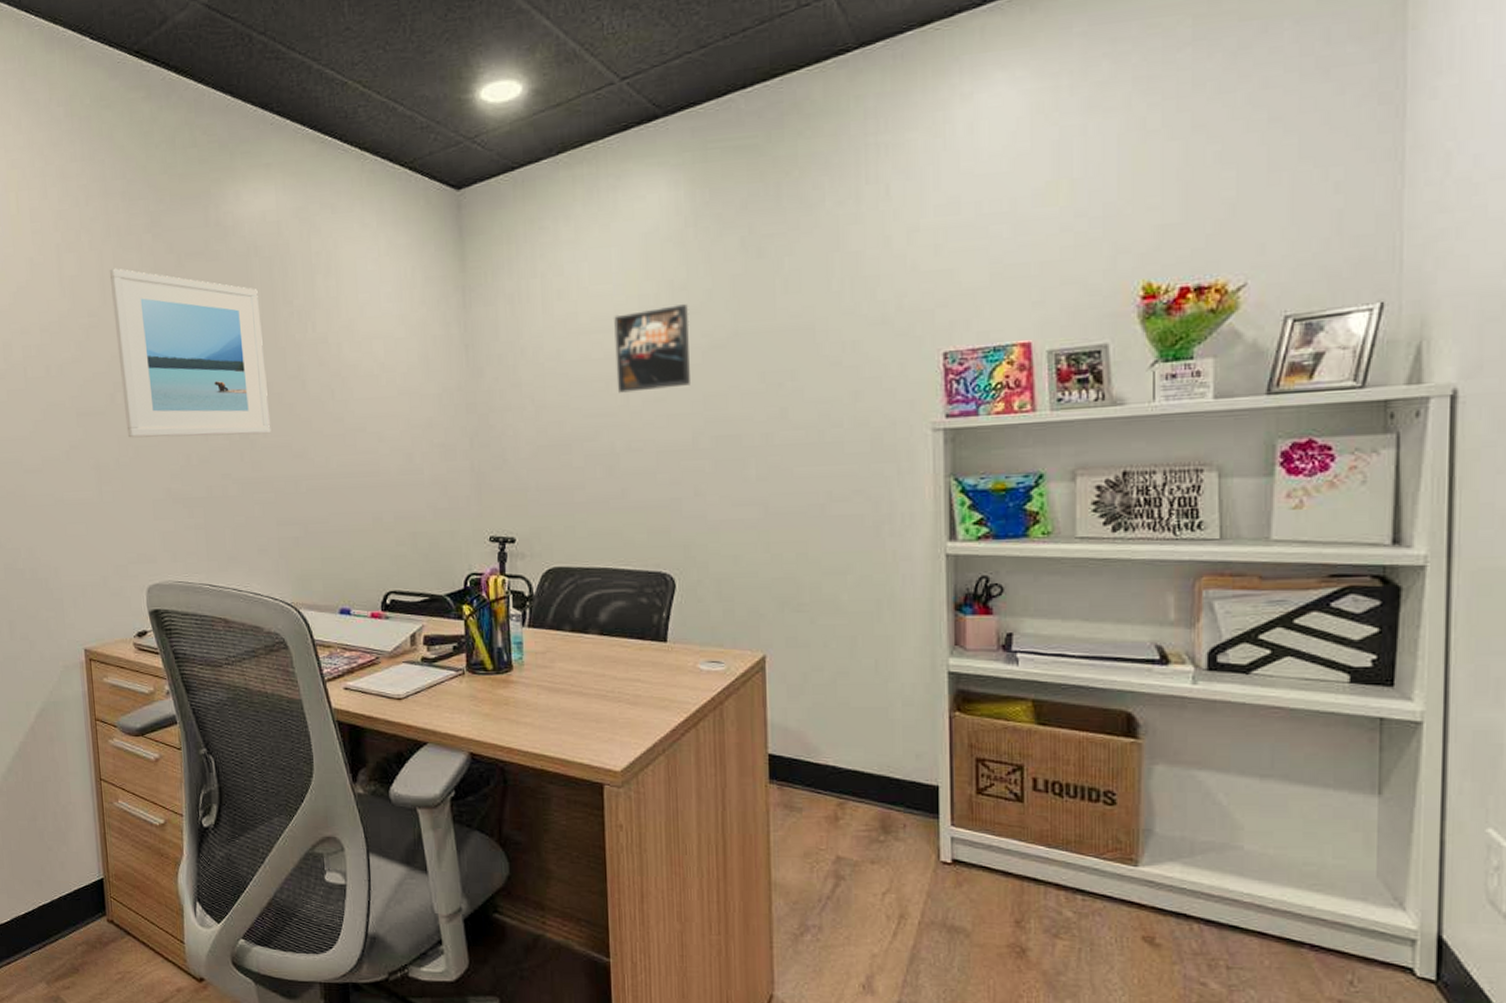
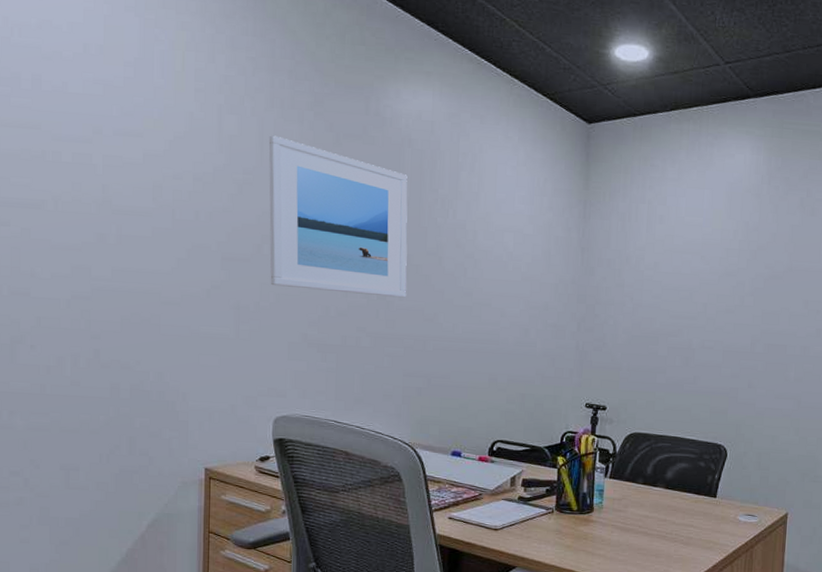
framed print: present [614,304,690,393] -> none [698,241,758,304]

